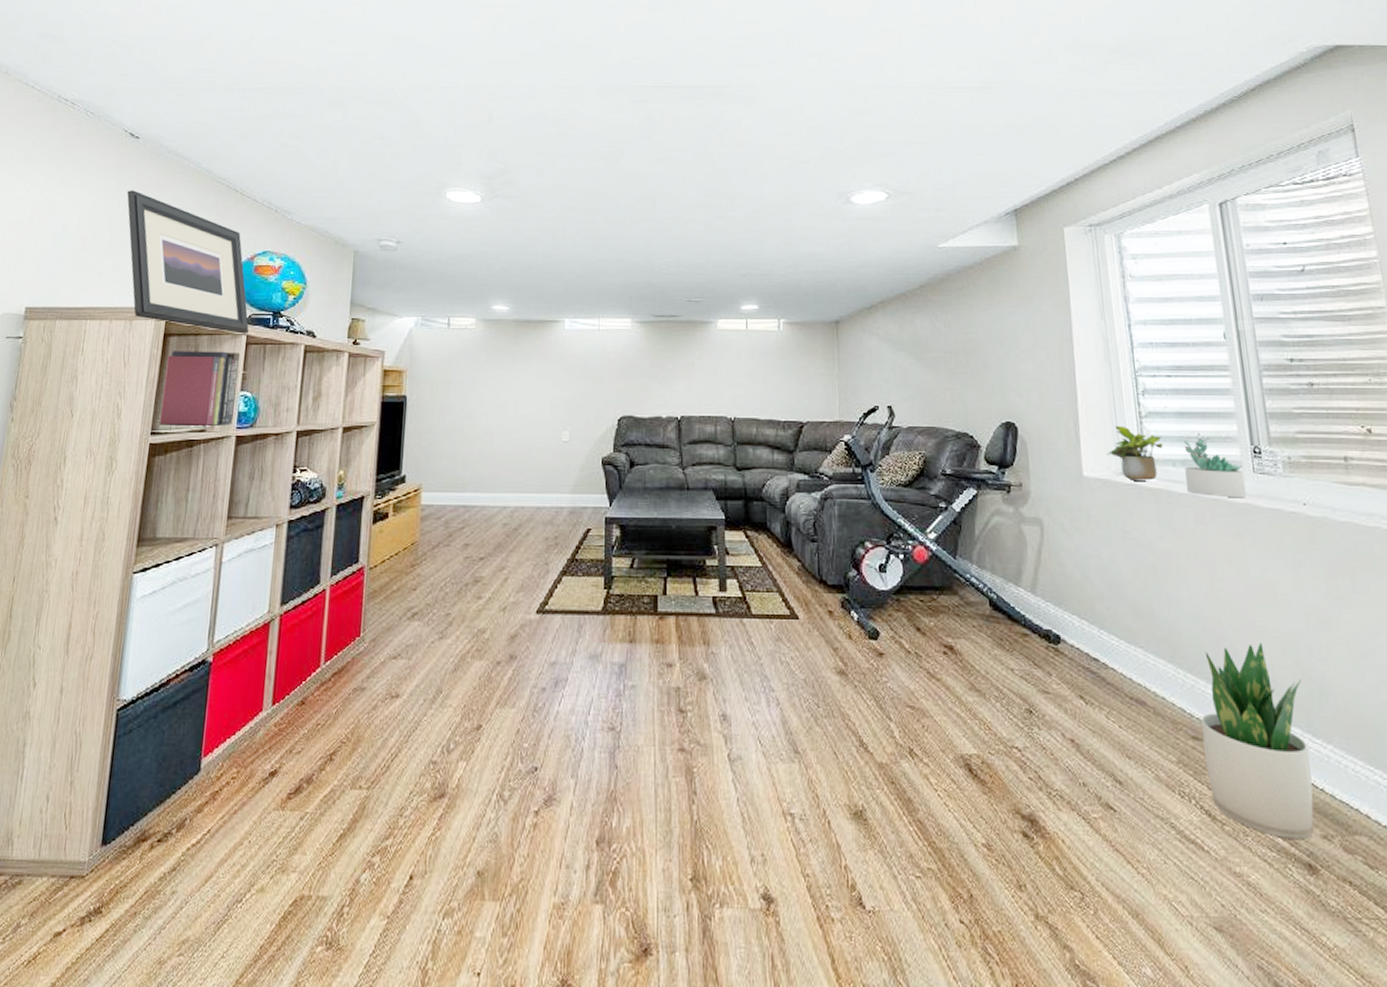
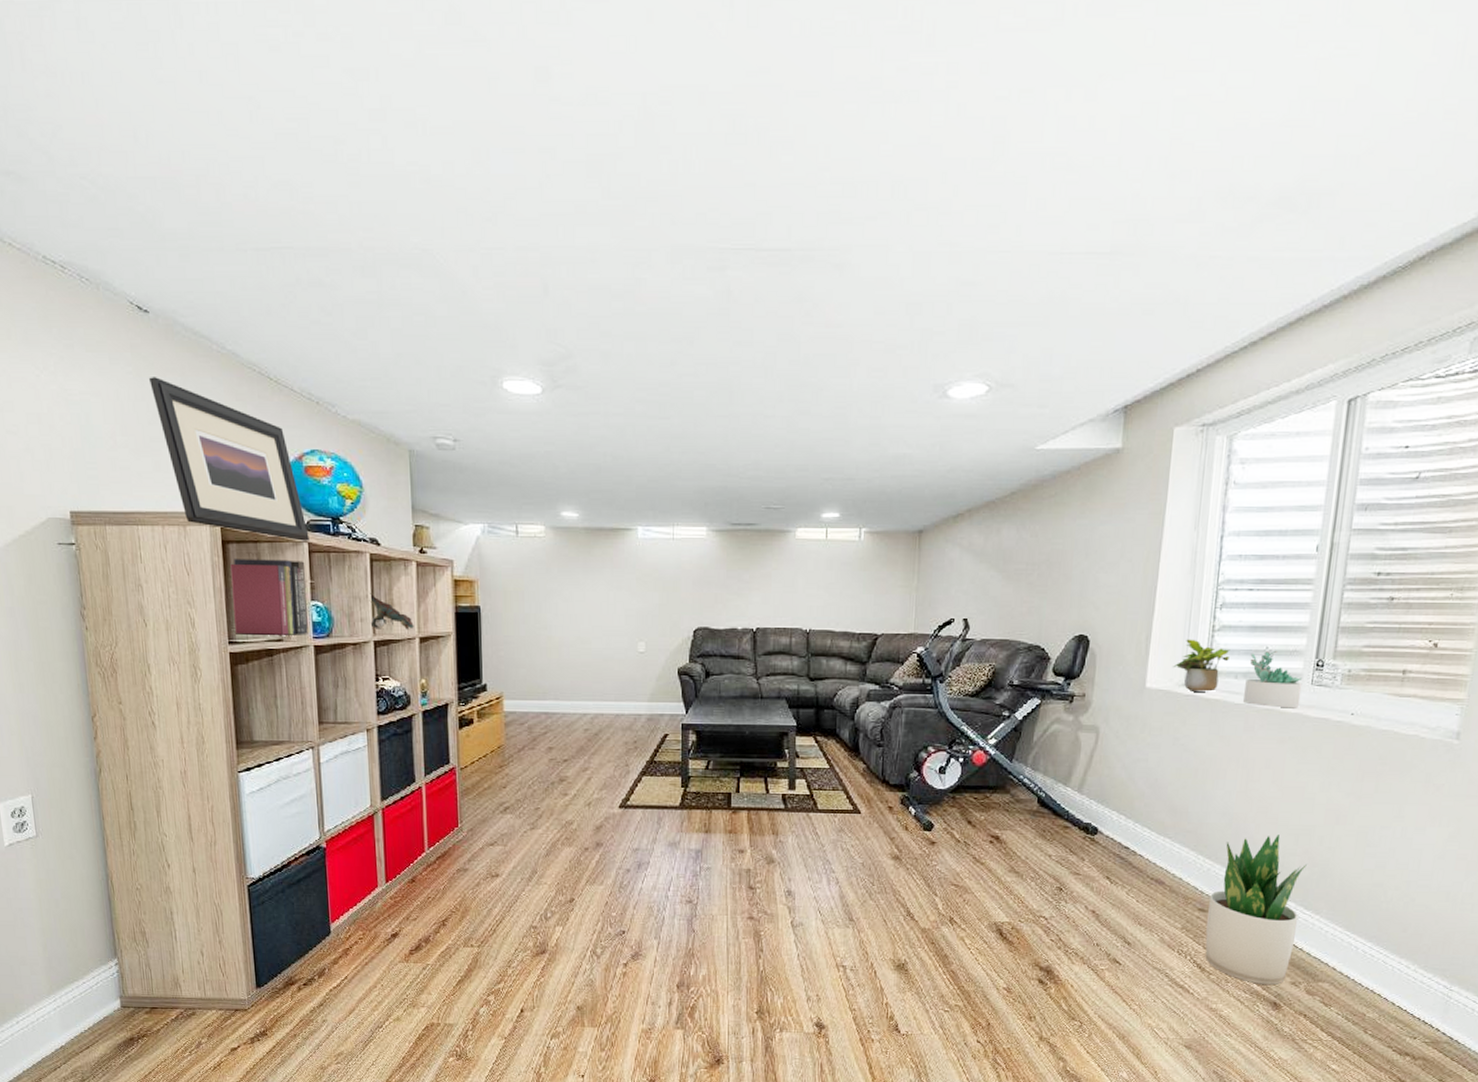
dinosaur toy: none [295,383,339,420] -> present [369,593,414,630]

